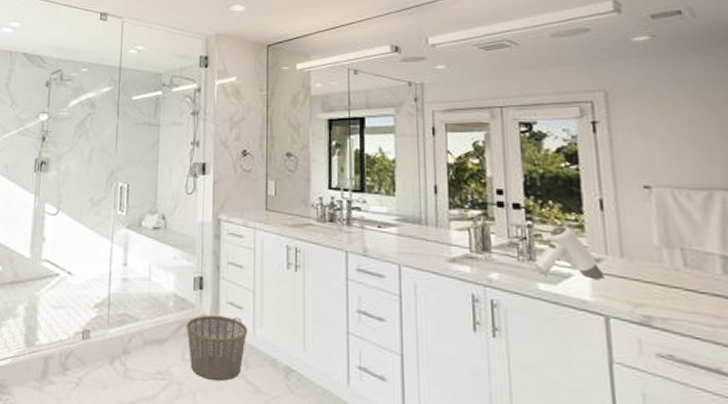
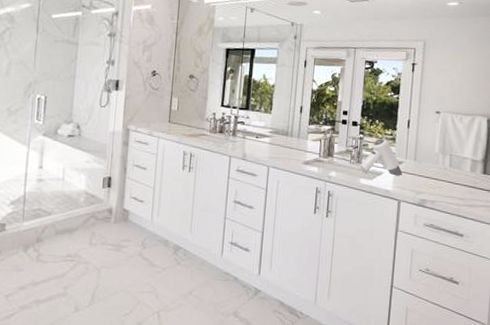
basket: present [186,315,248,381] -> none [94,208,147,259]

